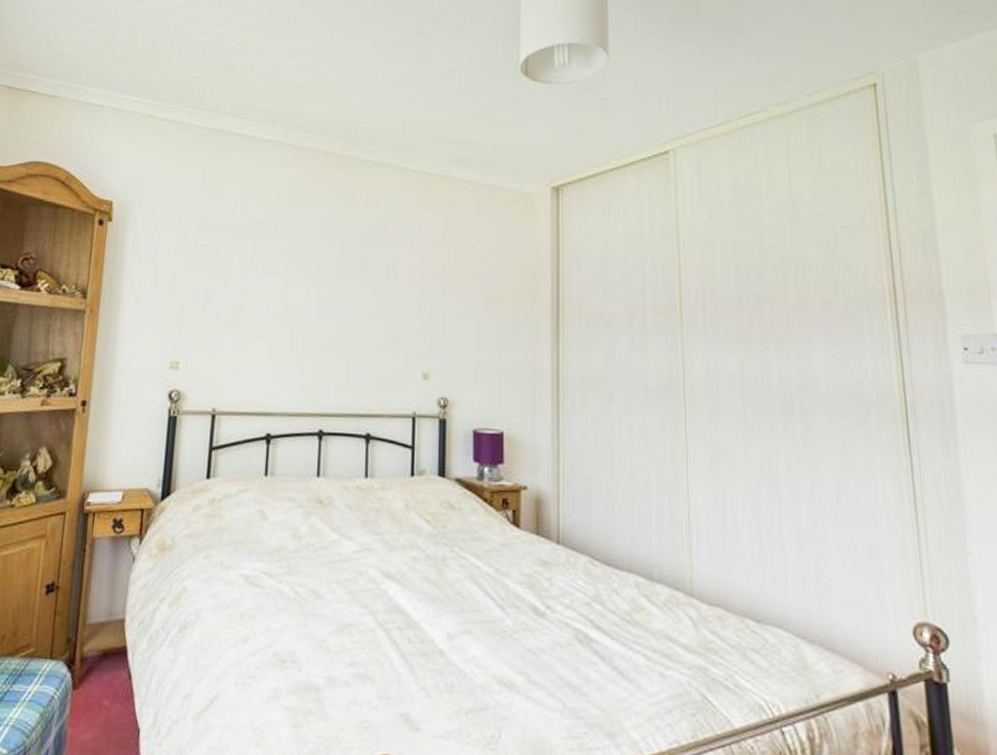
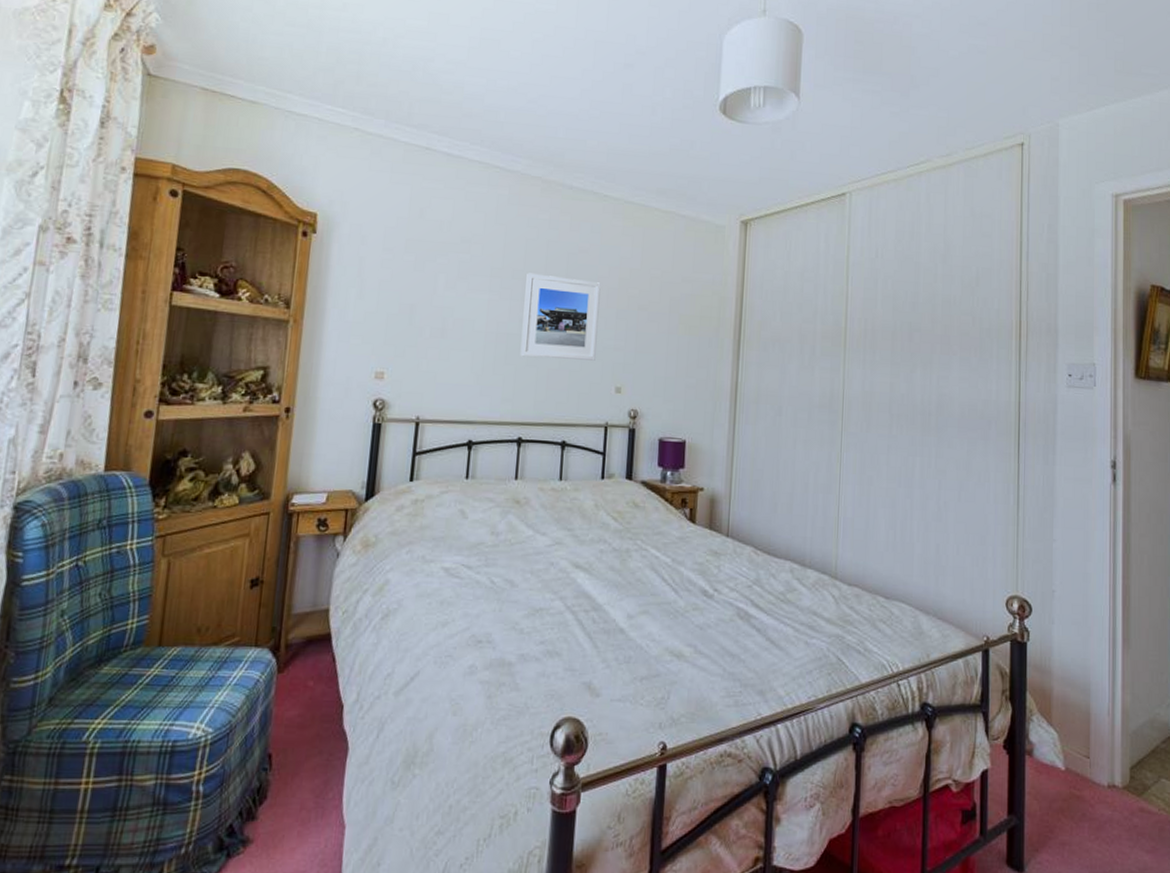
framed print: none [318,252,402,345] -> present [520,273,601,361]

